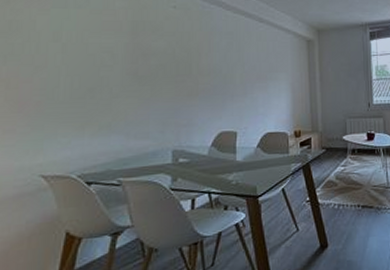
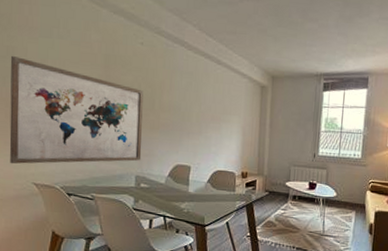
wall art: none [9,30,179,156] -> present [9,55,144,164]

